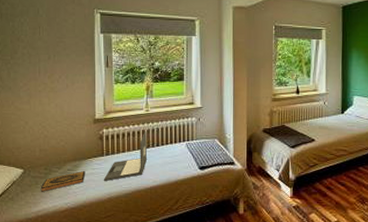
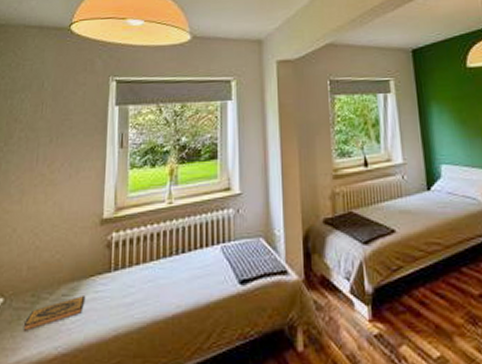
laptop: present [104,131,148,181] -> none [110,232,170,309]

